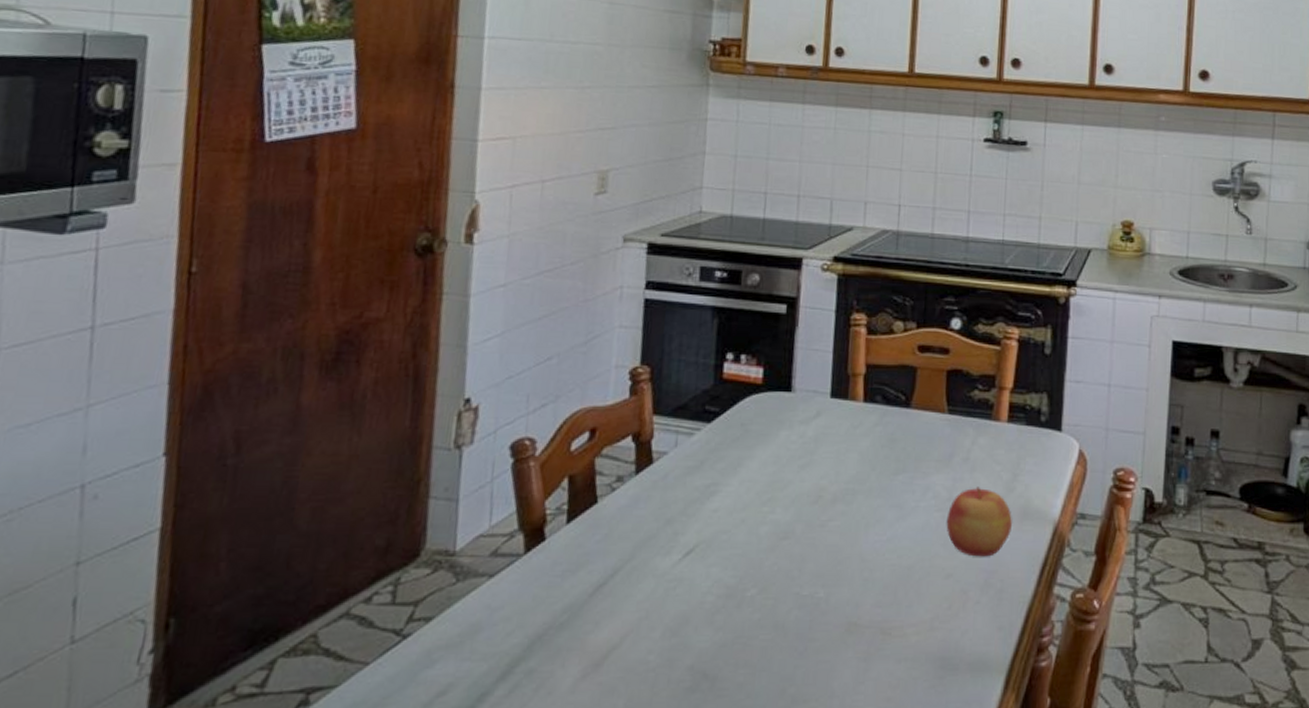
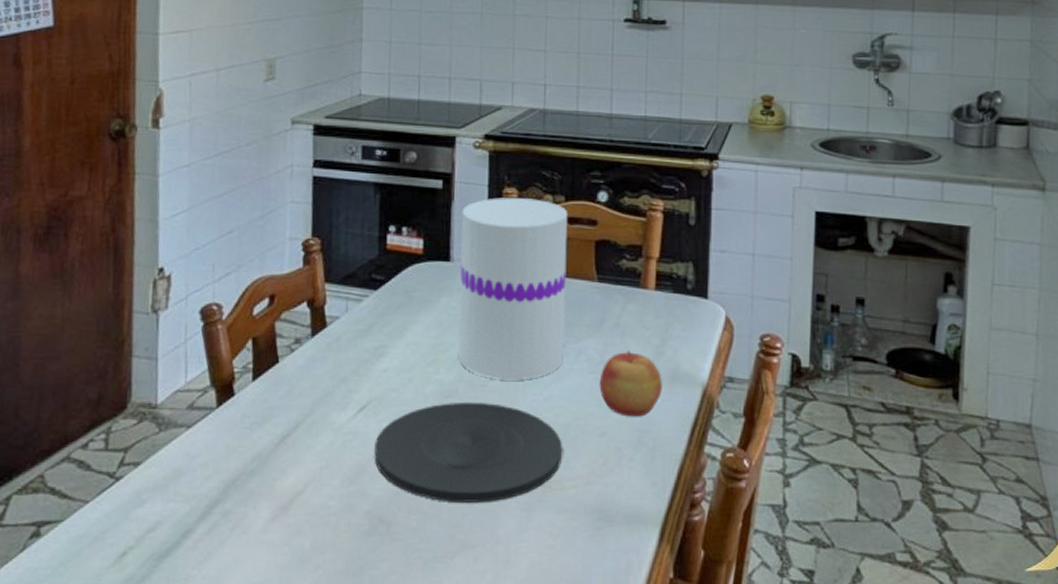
plate: none [700,543,906,654] -> present [374,401,563,503]
vase: none [796,324,919,520] -> present [458,198,568,380]

